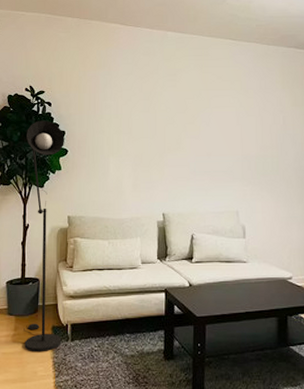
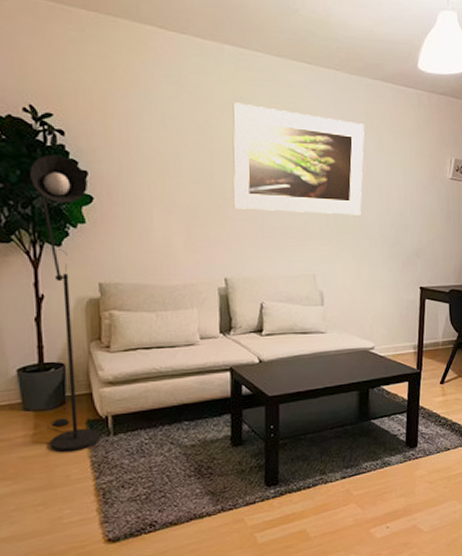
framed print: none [171,74,281,160] -> present [232,102,364,215]

